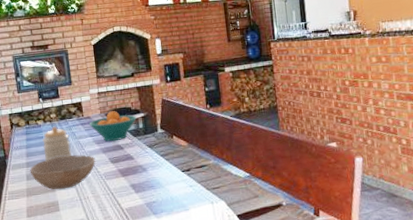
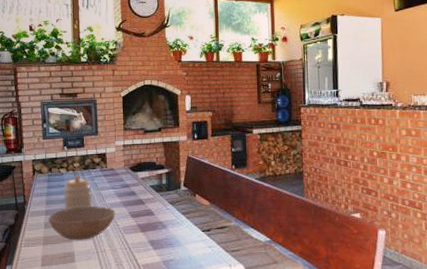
fruit bowl: present [88,111,137,141] -> none [112,165,161,195]

